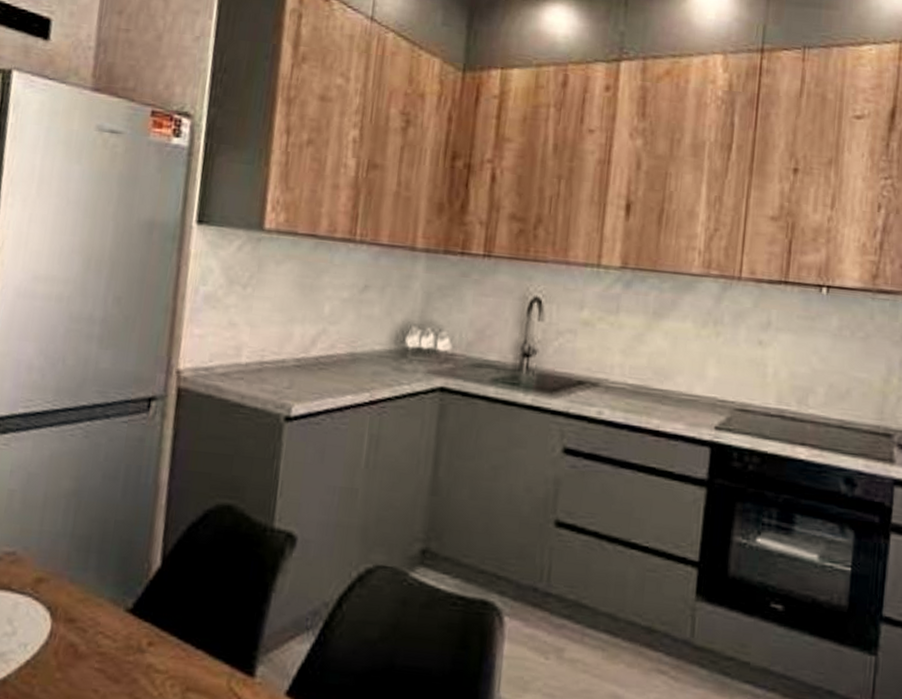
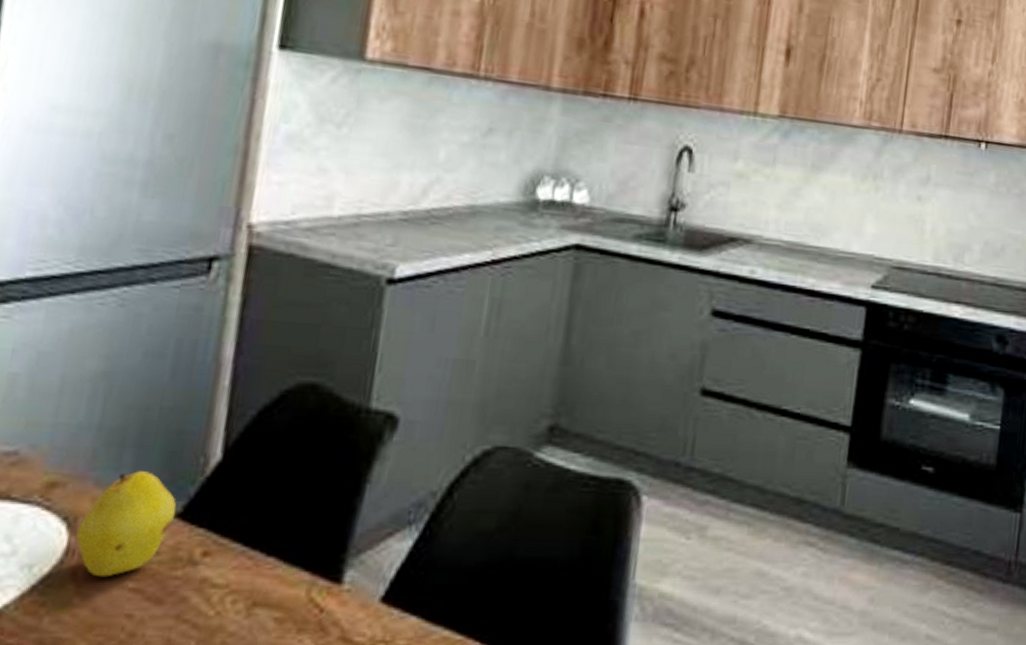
fruit: none [56,572,129,658] -> present [75,471,177,578]

